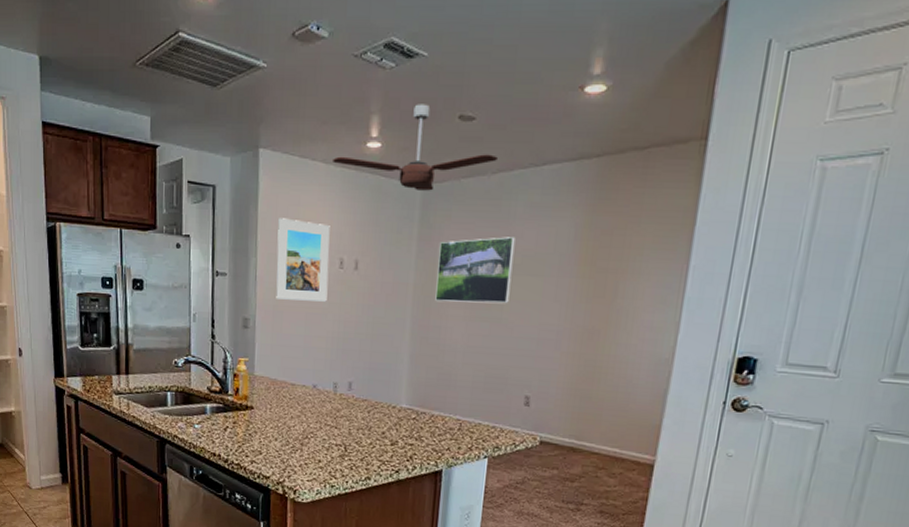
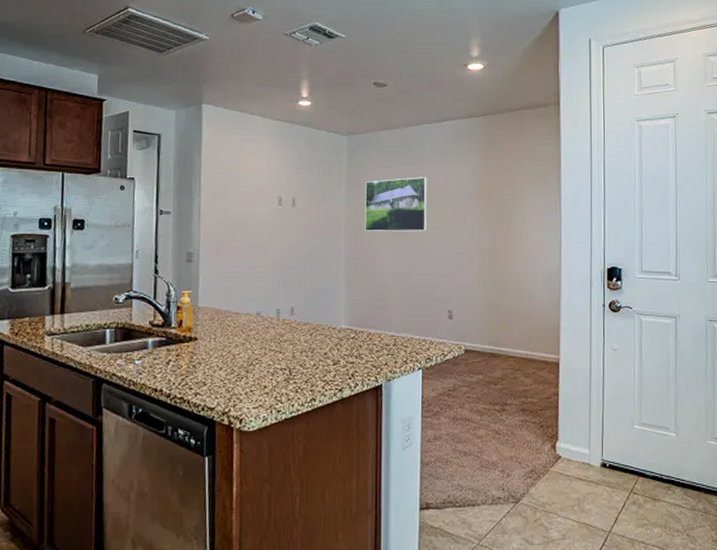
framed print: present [276,218,330,302] -> none [219,162,269,235]
ceiling fan: present [332,104,499,191] -> none [268,73,408,140]

